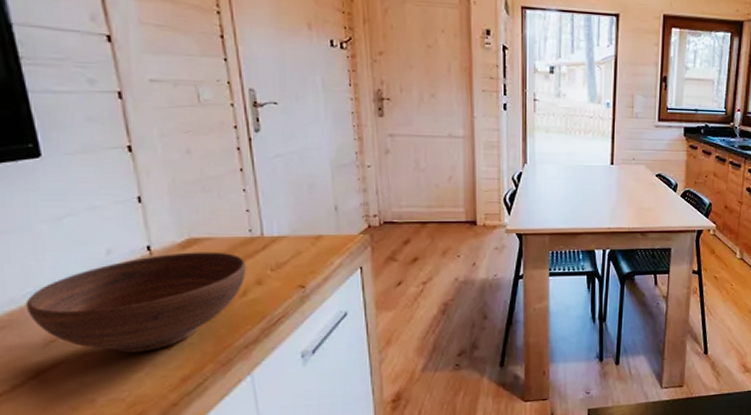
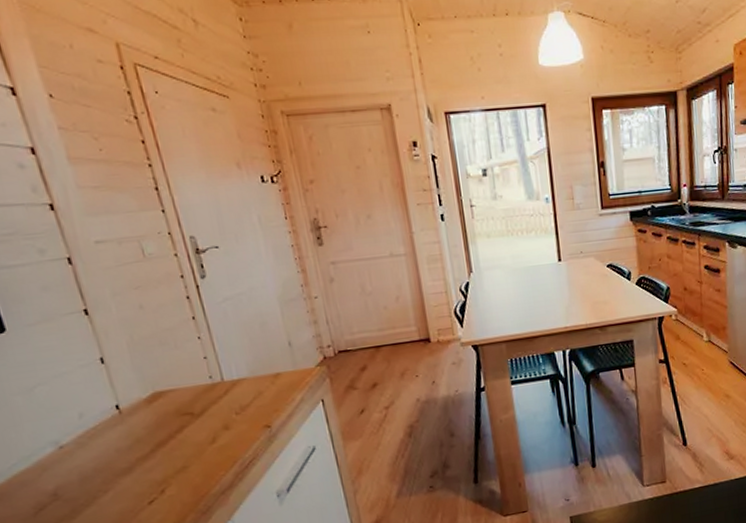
bowl: present [25,252,247,353] -> none [11,402,213,513]

